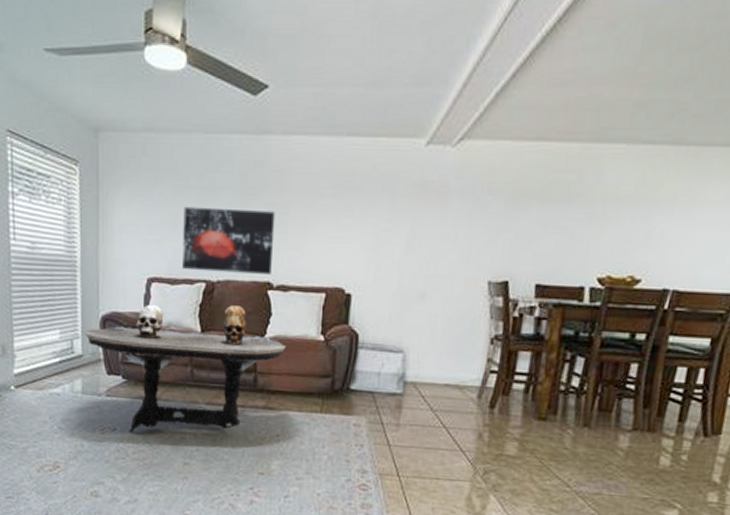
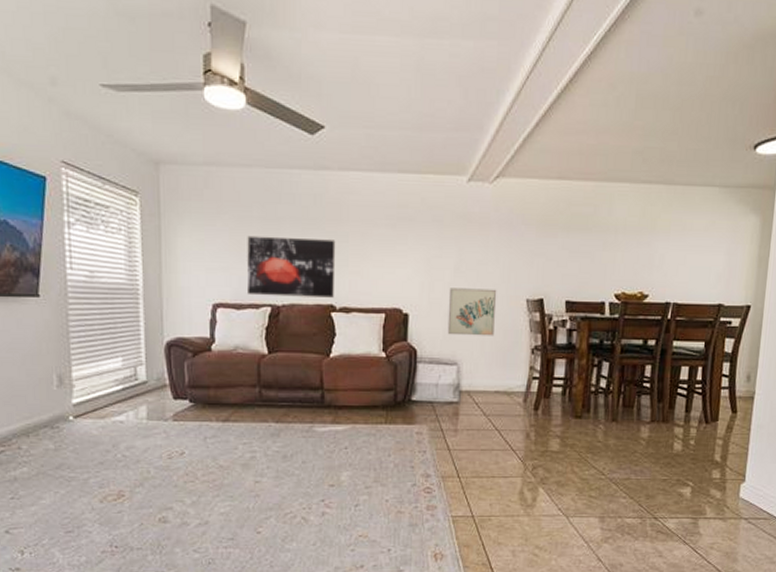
coffee table: present [84,304,286,432] -> none [148,327,351,455]
wall art: none [394,266,454,322] -> present [447,288,497,336]

